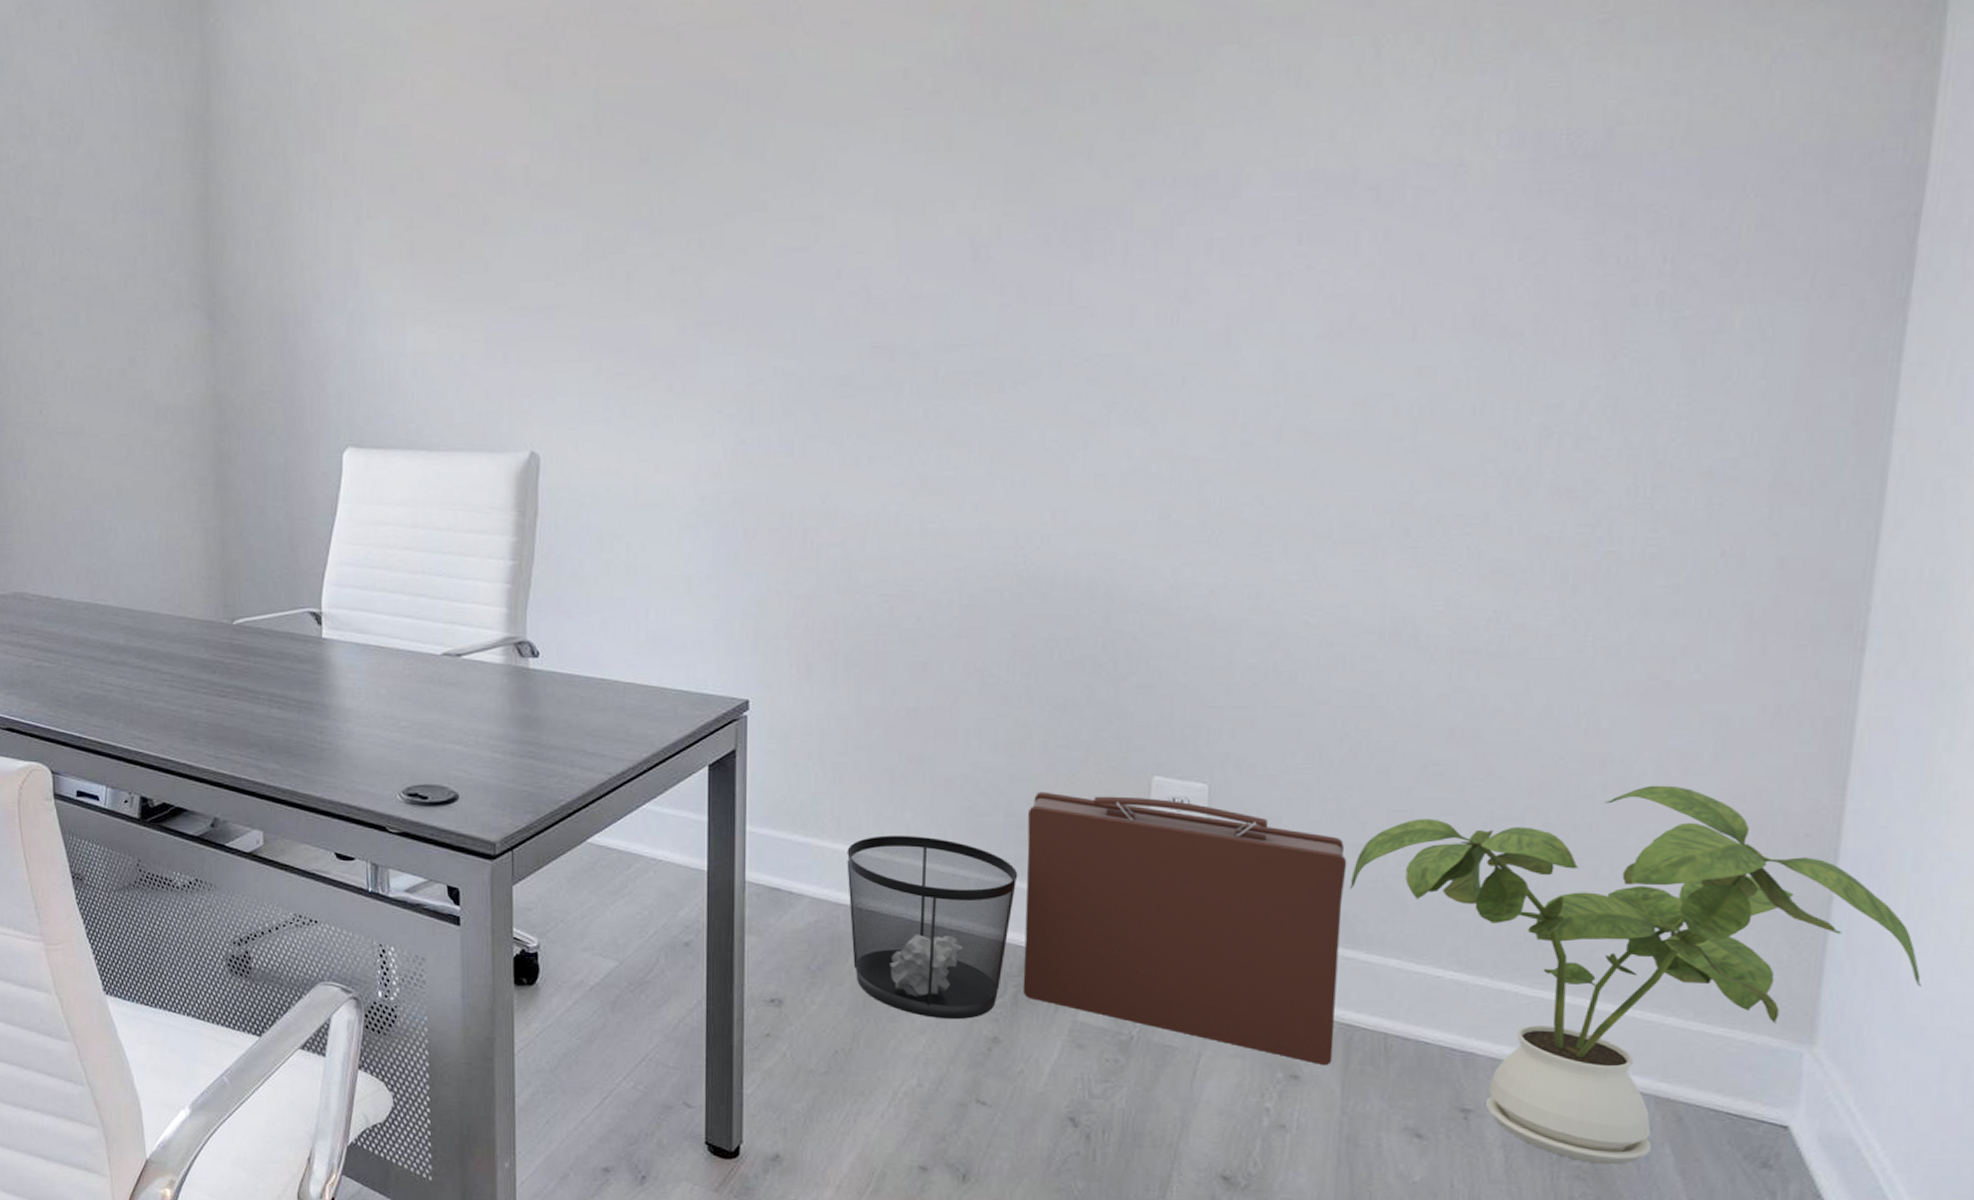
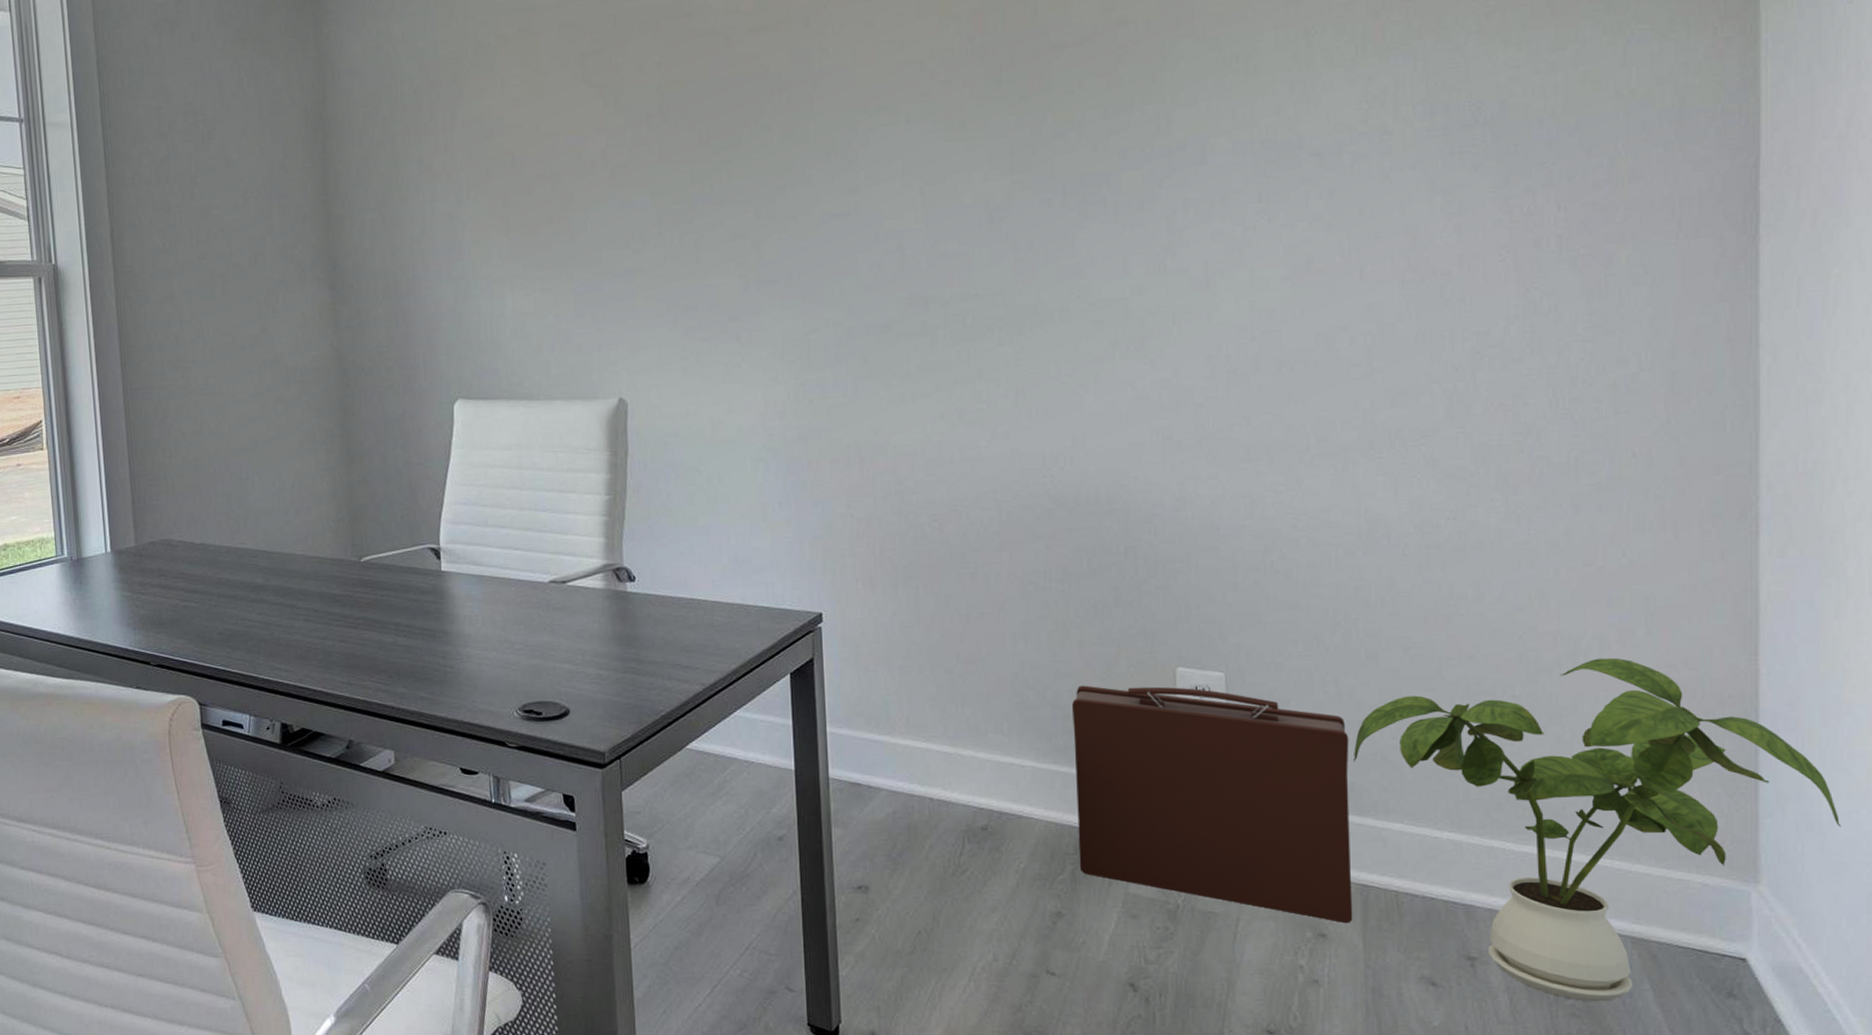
waste bin: present [847,835,1018,1020] -> none [917,730,1068,897]

